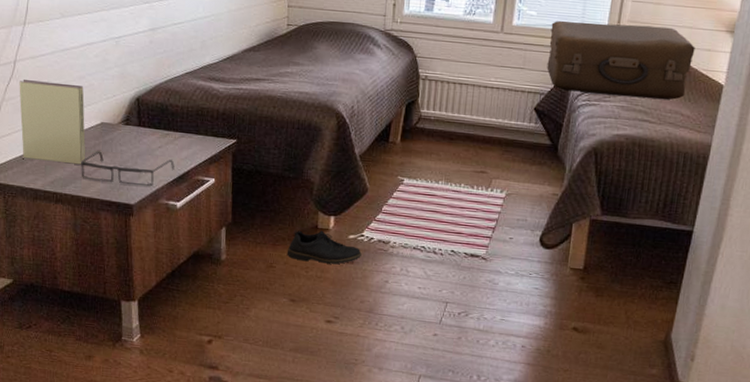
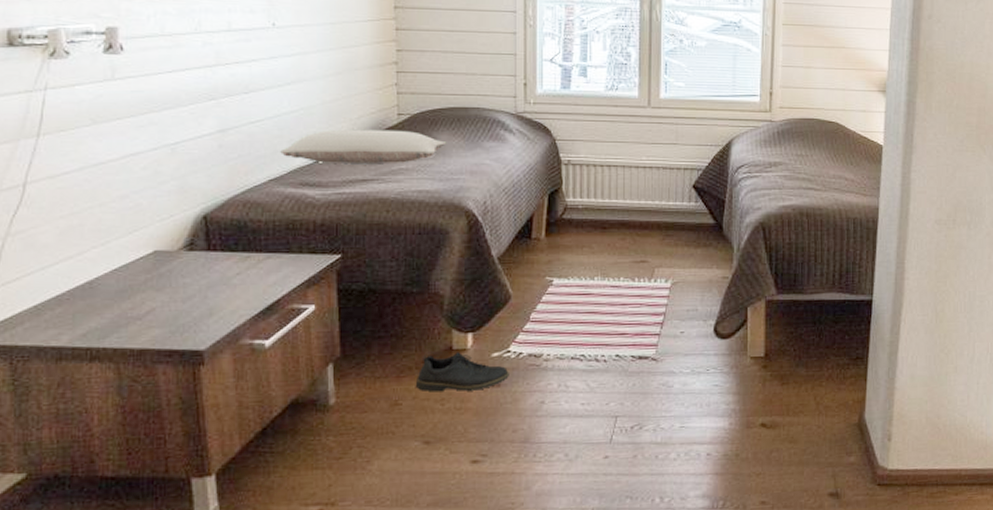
book: present [19,80,86,165] -> none [31,206,133,309]
glasses: present [80,151,175,186] -> none [125,287,259,326]
pillow: none [195,34,325,67] -> present [280,129,447,163]
suitcase: present [546,20,695,100] -> none [701,90,850,164]

